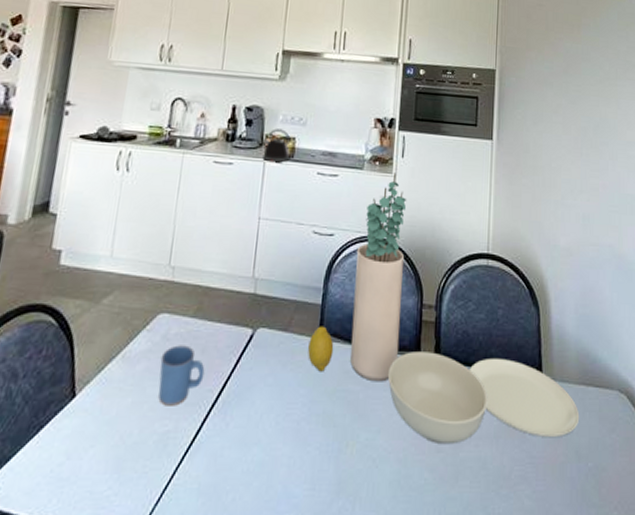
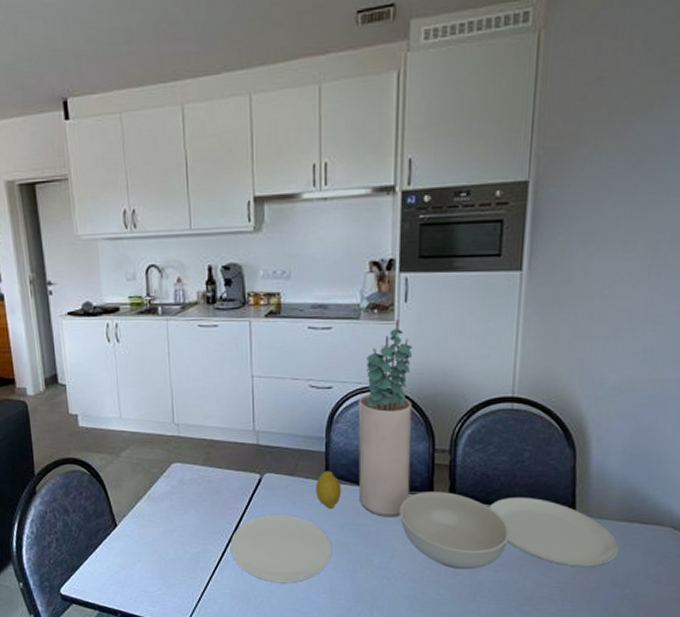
mug: present [158,345,205,406] -> none [181,488,222,534]
plate: none [206,378,319,471] -> present [230,514,332,583]
kettle: present [262,128,291,163] -> none [245,285,277,321]

